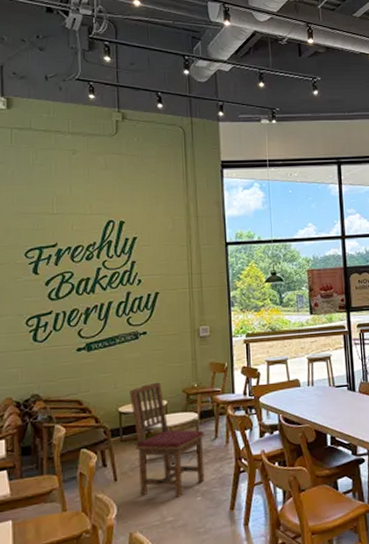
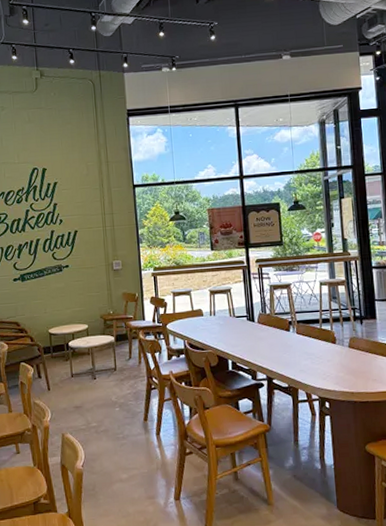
dining chair: present [130,381,206,498] -> none [57,308,122,407]

